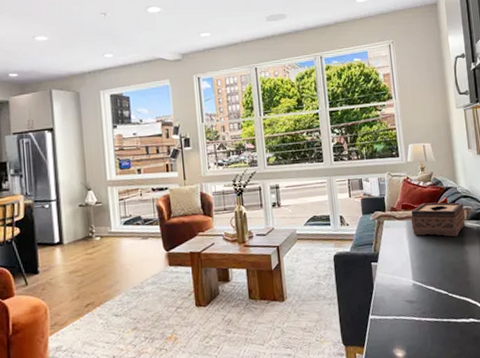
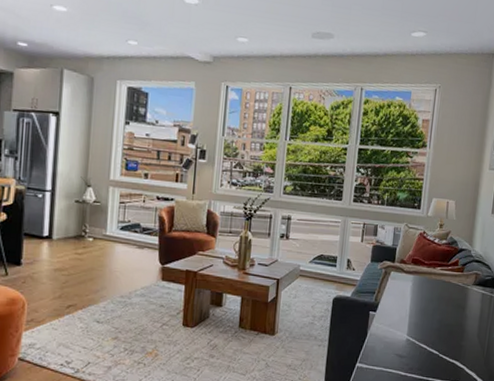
tissue box: present [411,202,466,237] -> none [417,261,474,300]

